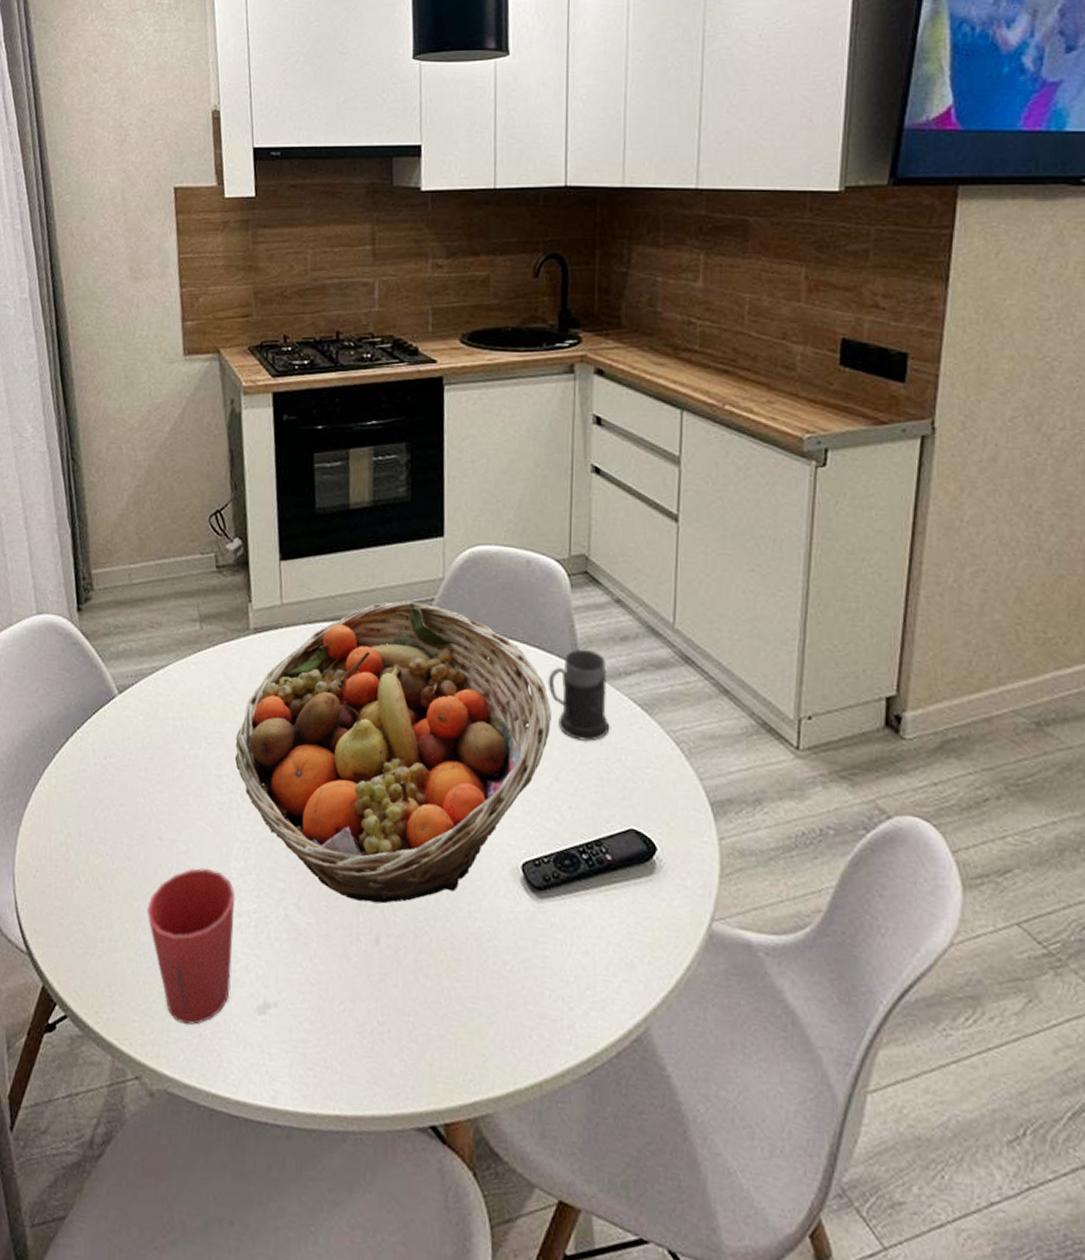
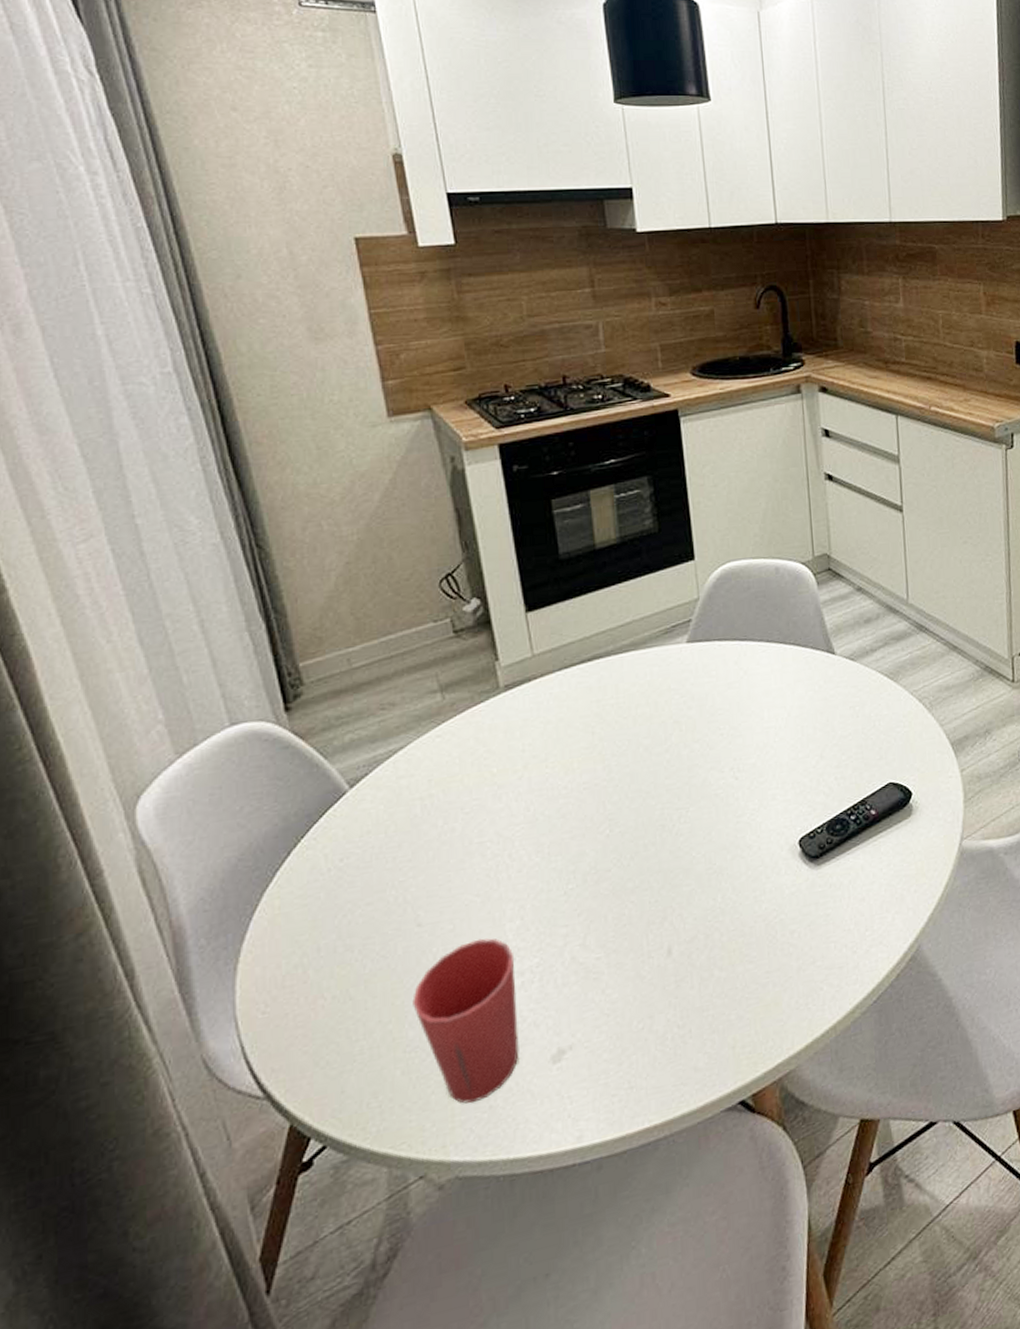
fruit basket: present [234,600,551,904] -> none [496,625,812,922]
mug: present [548,649,610,742] -> none [805,636,863,718]

